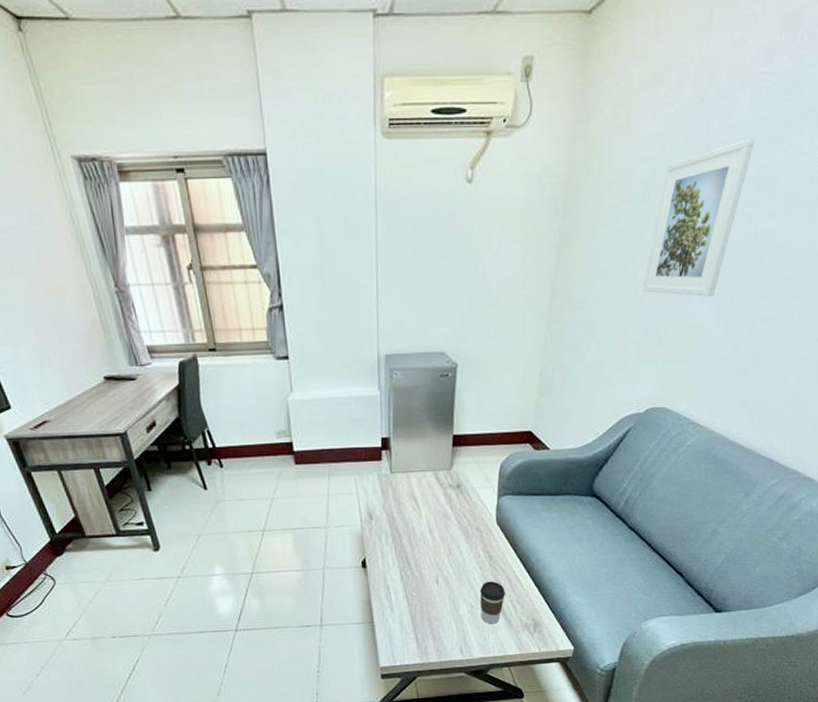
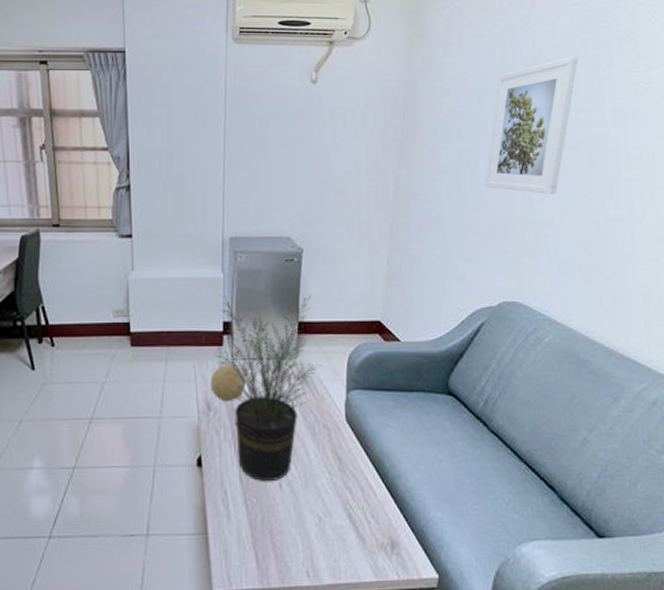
decorative ball: none [371,477,404,511] -> present [210,364,245,402]
potted plant: none [375,410,475,578] -> present [215,294,322,481]
coffee cup: present [480,581,505,624] -> none [329,488,357,542]

